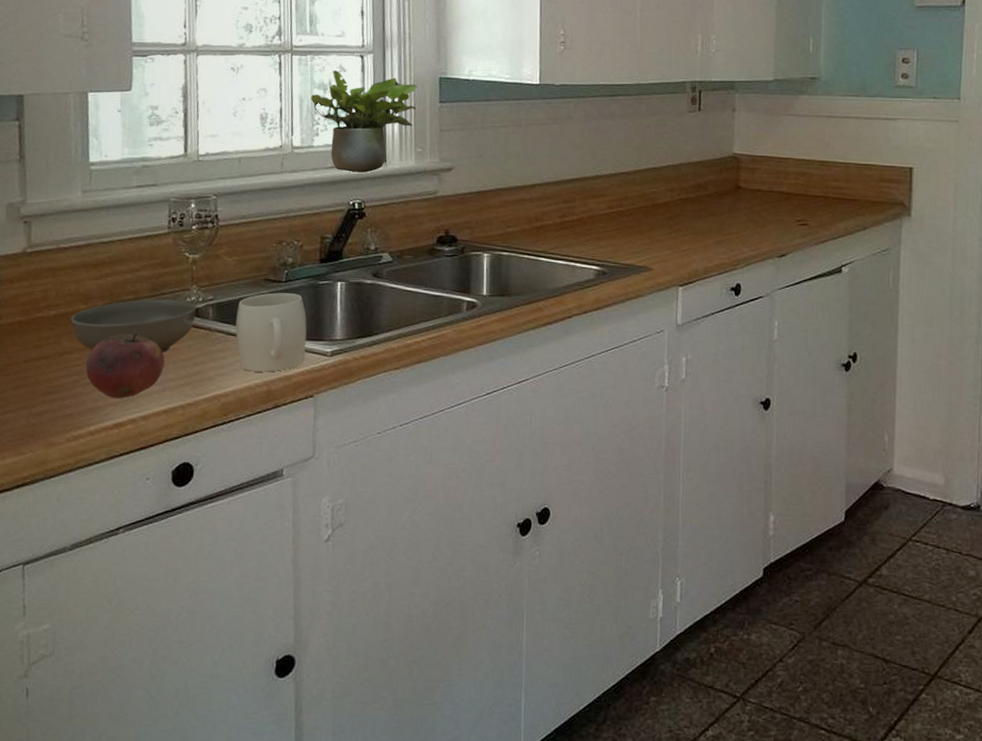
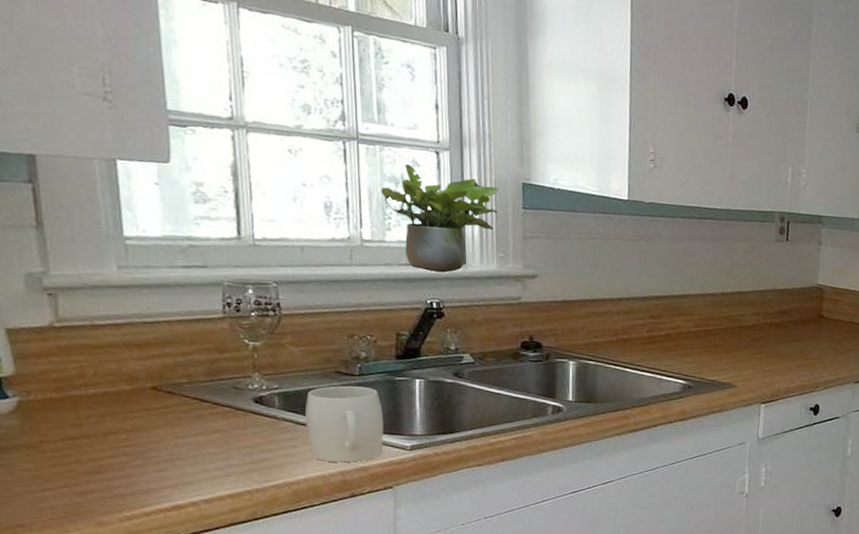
bowl: present [70,299,197,352] -> none [114,384,261,438]
fruit: present [85,331,165,398] -> none [135,415,227,481]

